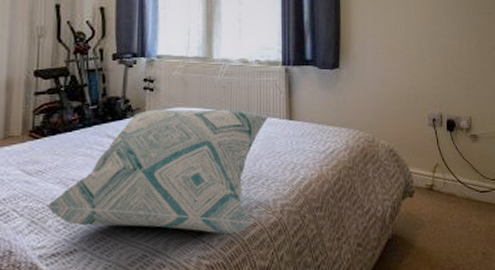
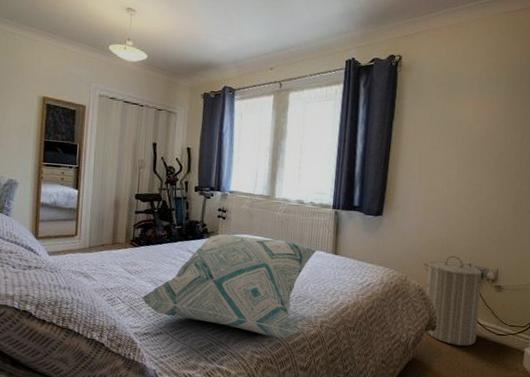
laundry hamper: none [391,106,463,212] -> present [423,255,489,346]

